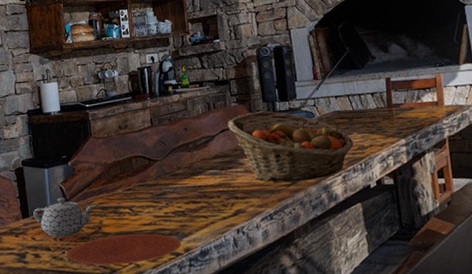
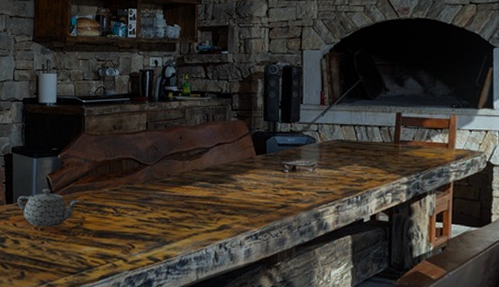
plate: present [66,233,182,266] -> none [45,233,162,263]
fruit basket: present [227,111,354,182] -> none [224,129,352,205]

